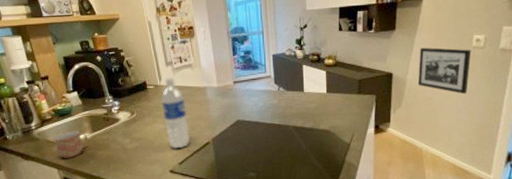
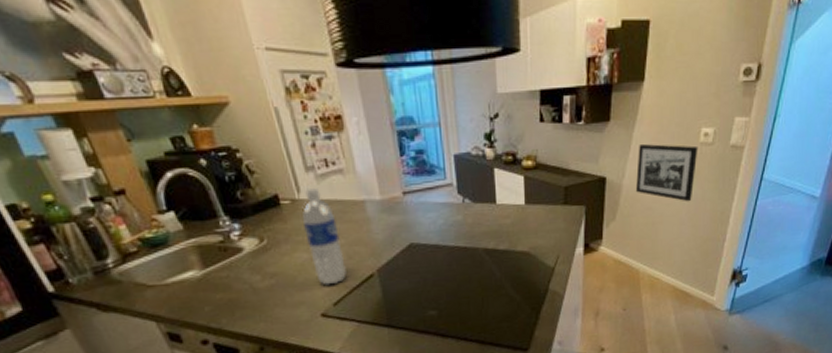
mug: present [53,131,88,159] -> none [143,267,198,308]

